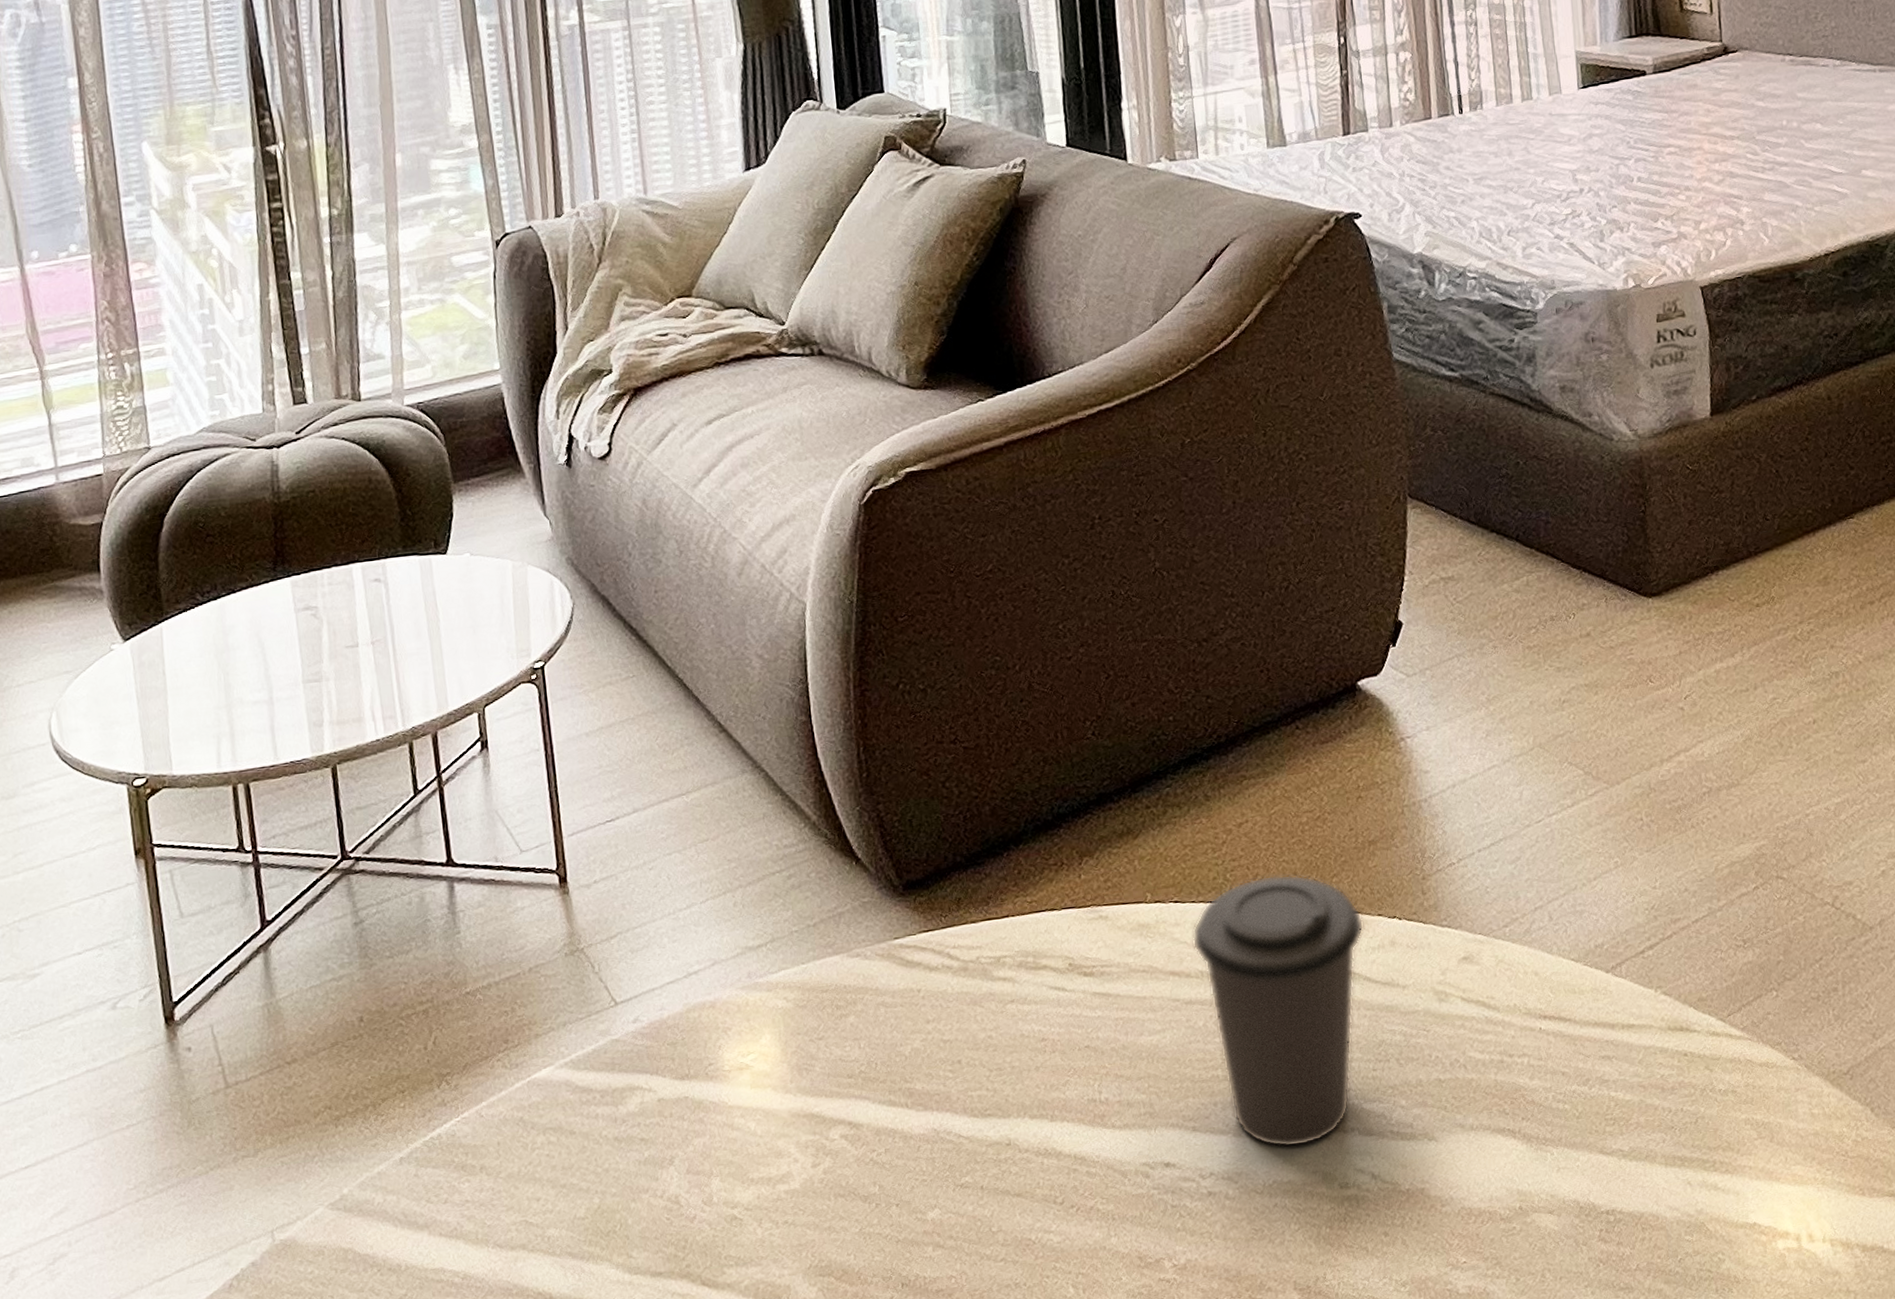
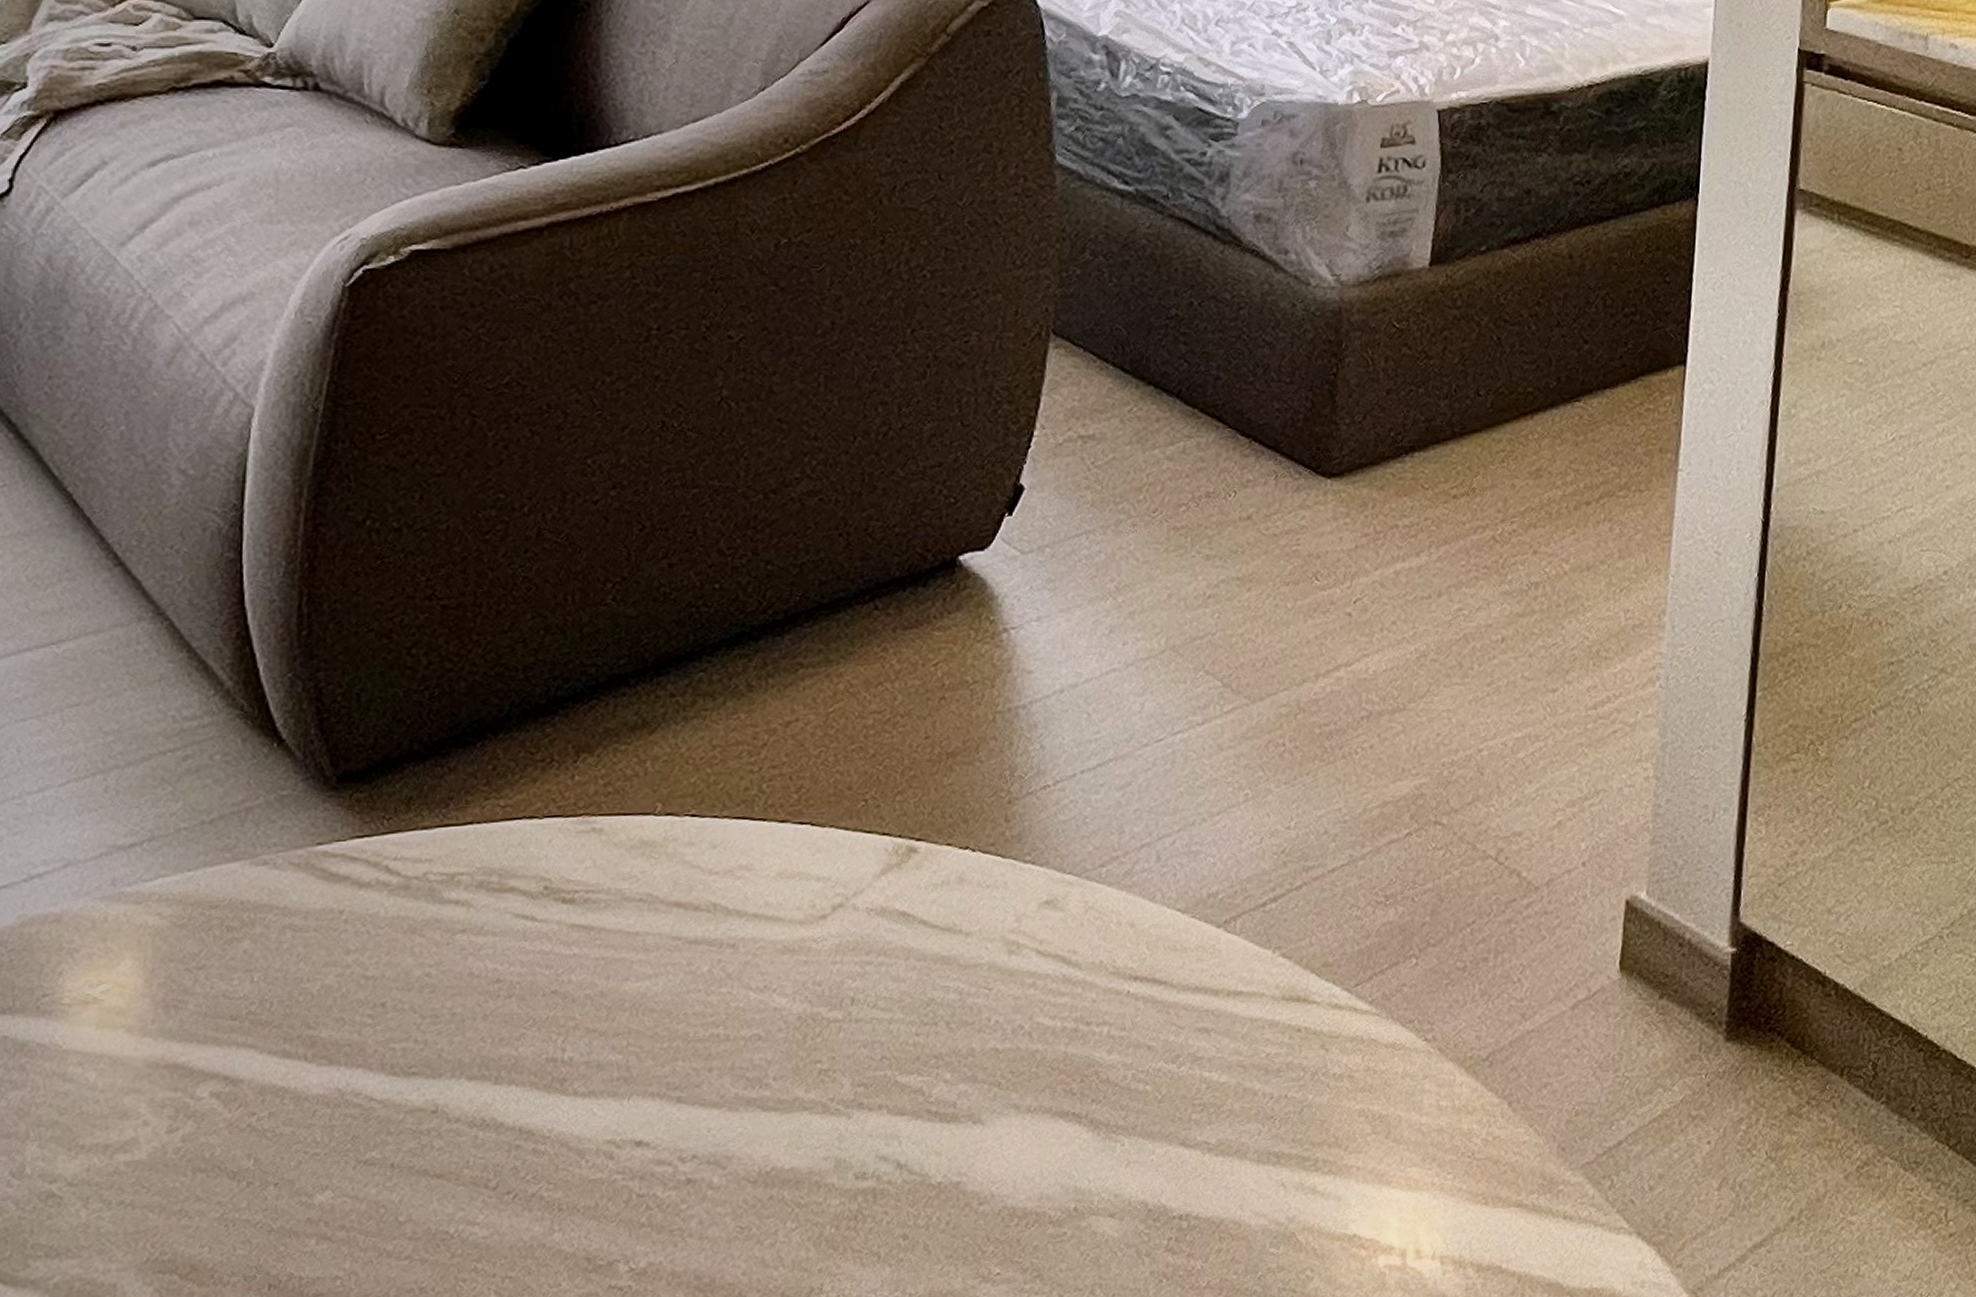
coffee cup: present [1192,874,1364,1148] -> none [707,788,928,1127]

